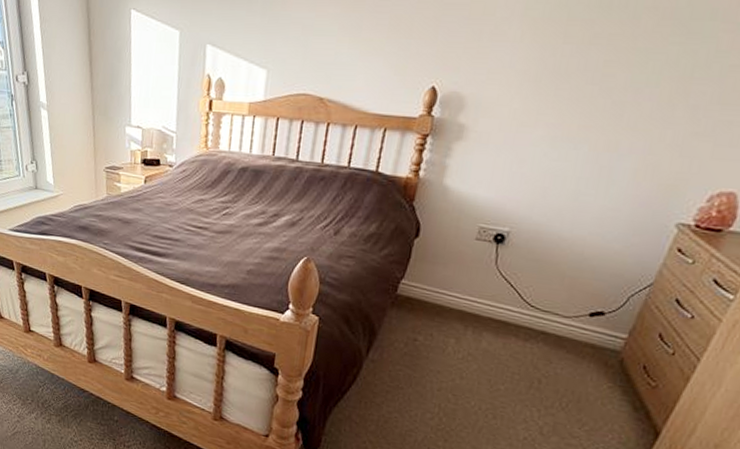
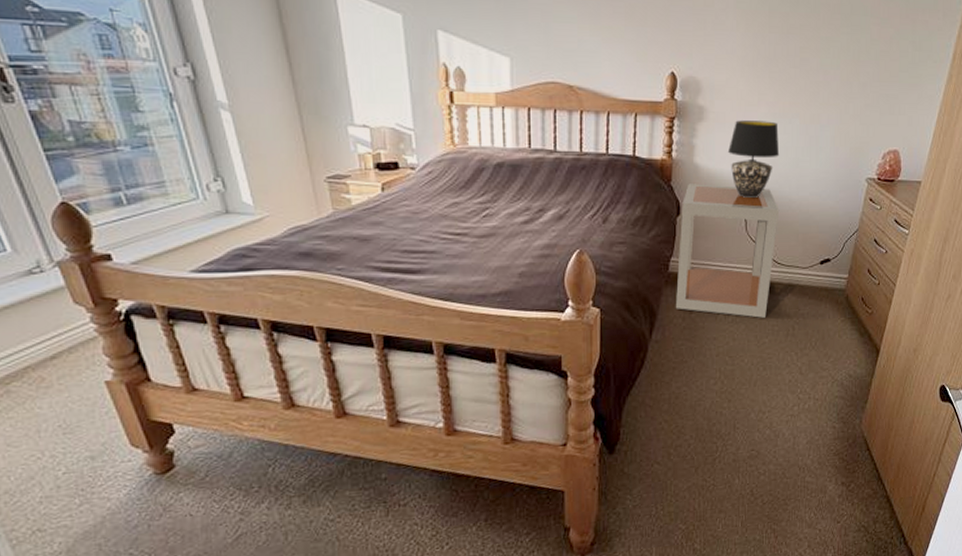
side table: none [399,206,544,363] -> present [676,184,780,318]
table lamp: none [486,142,558,231] -> present [727,120,780,199]

